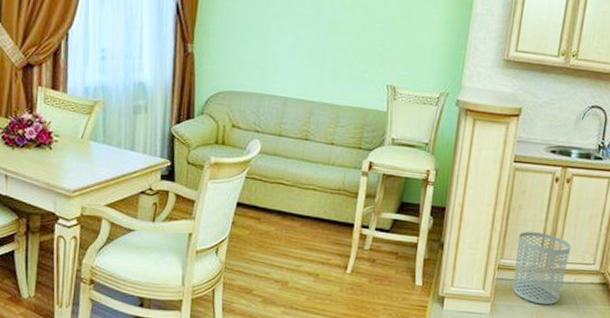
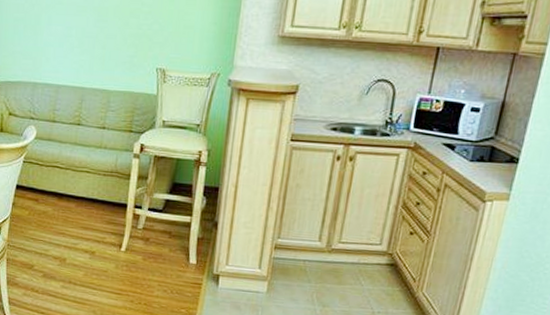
waste bin: present [513,231,572,305] -> none [291,210,355,285]

